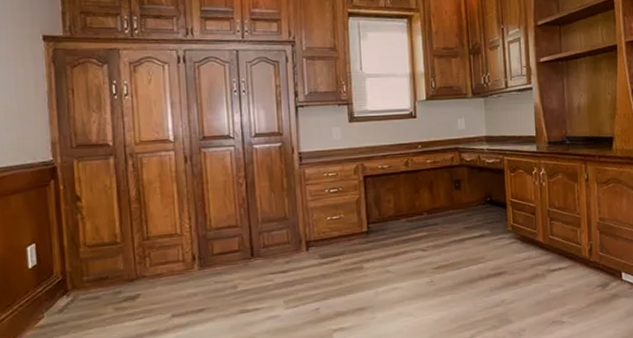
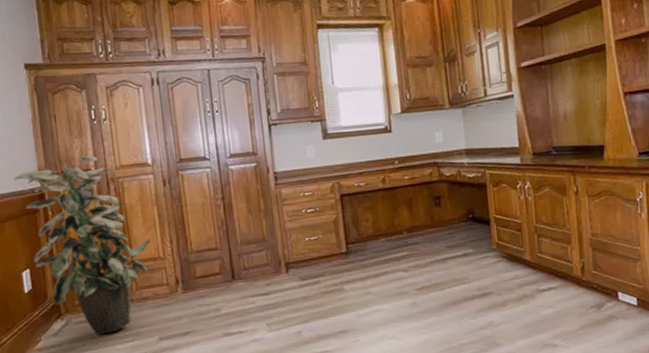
indoor plant: none [23,130,168,312] -> present [13,156,151,335]

